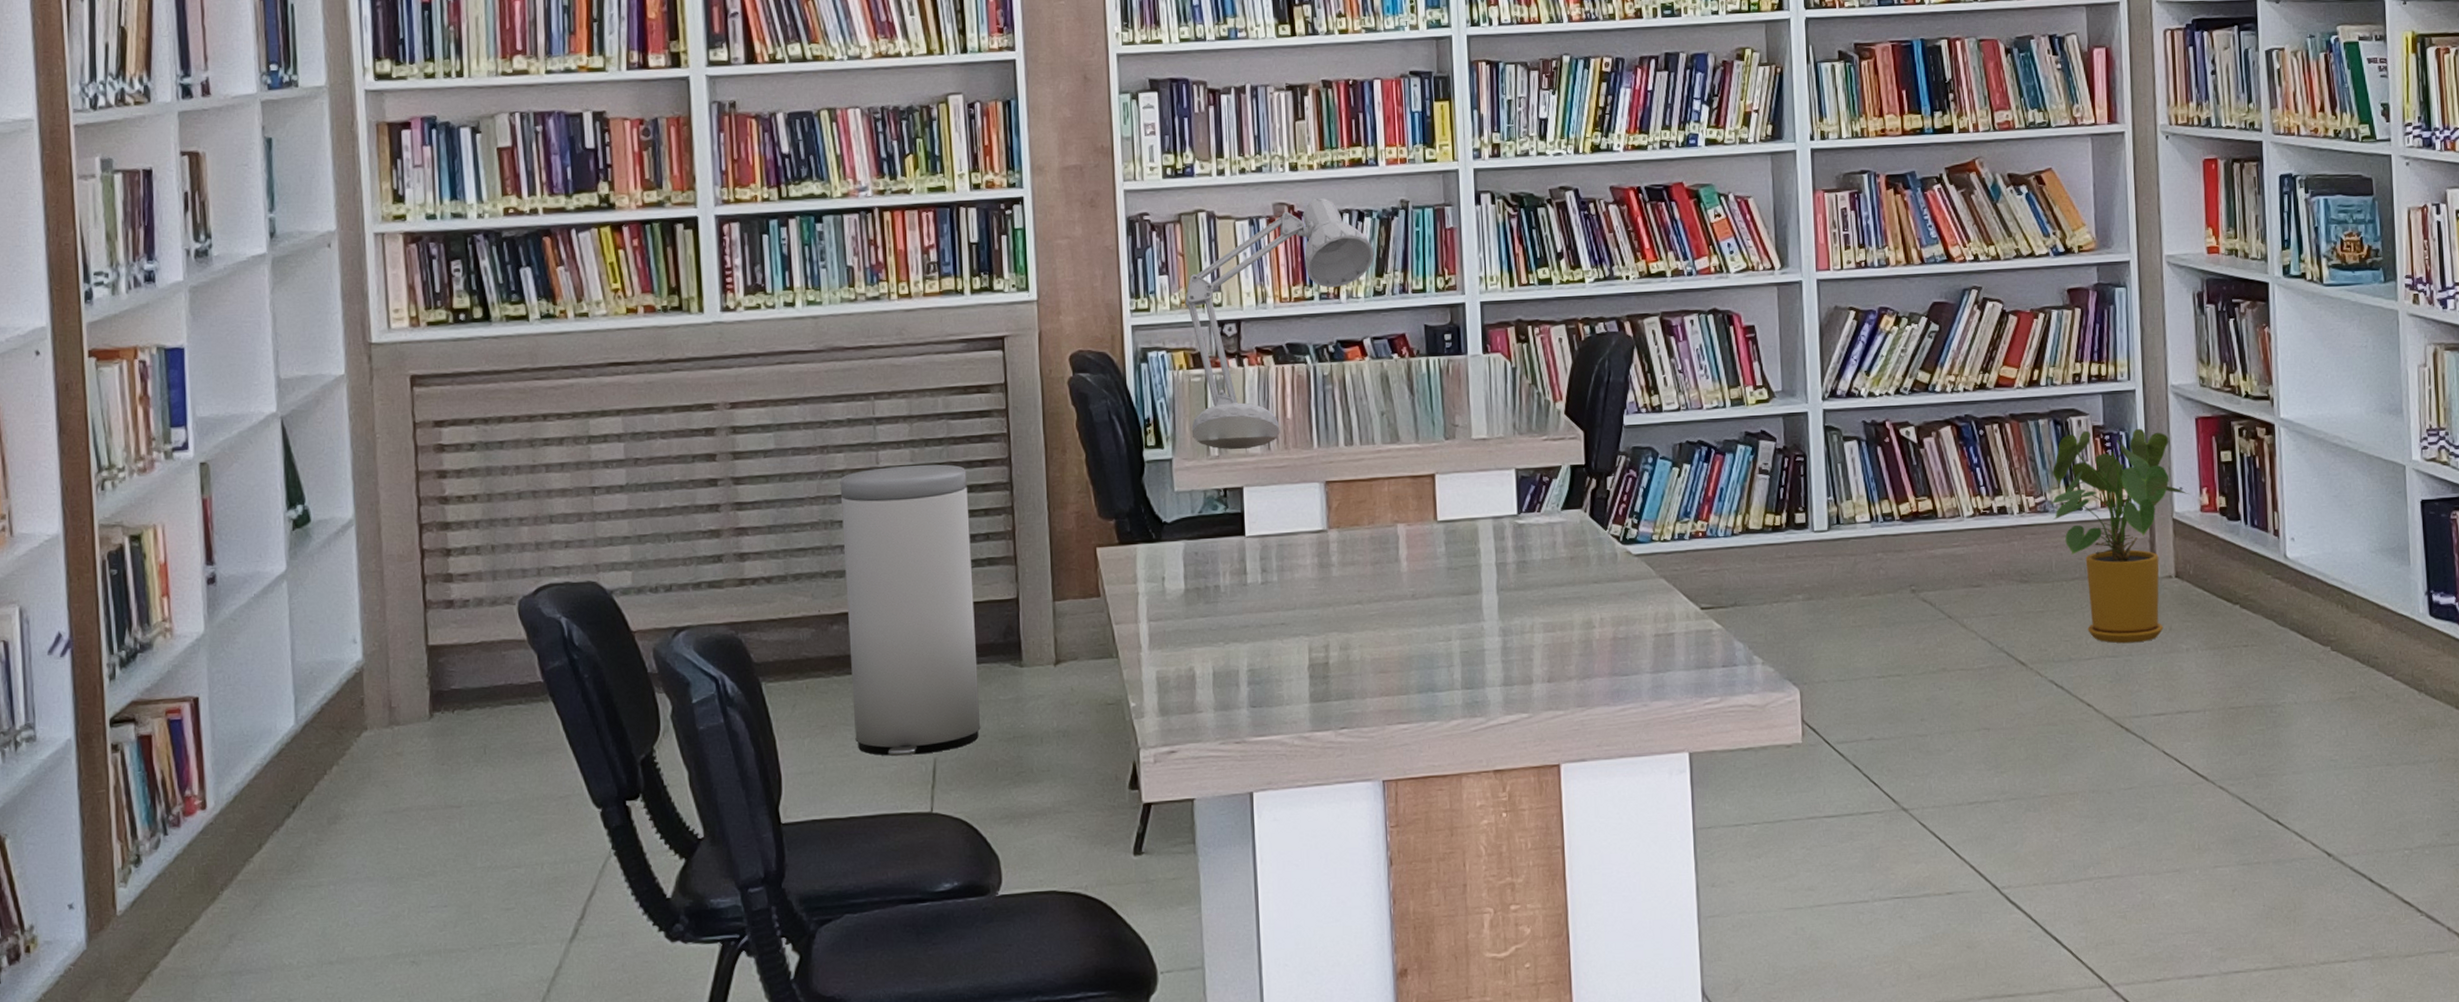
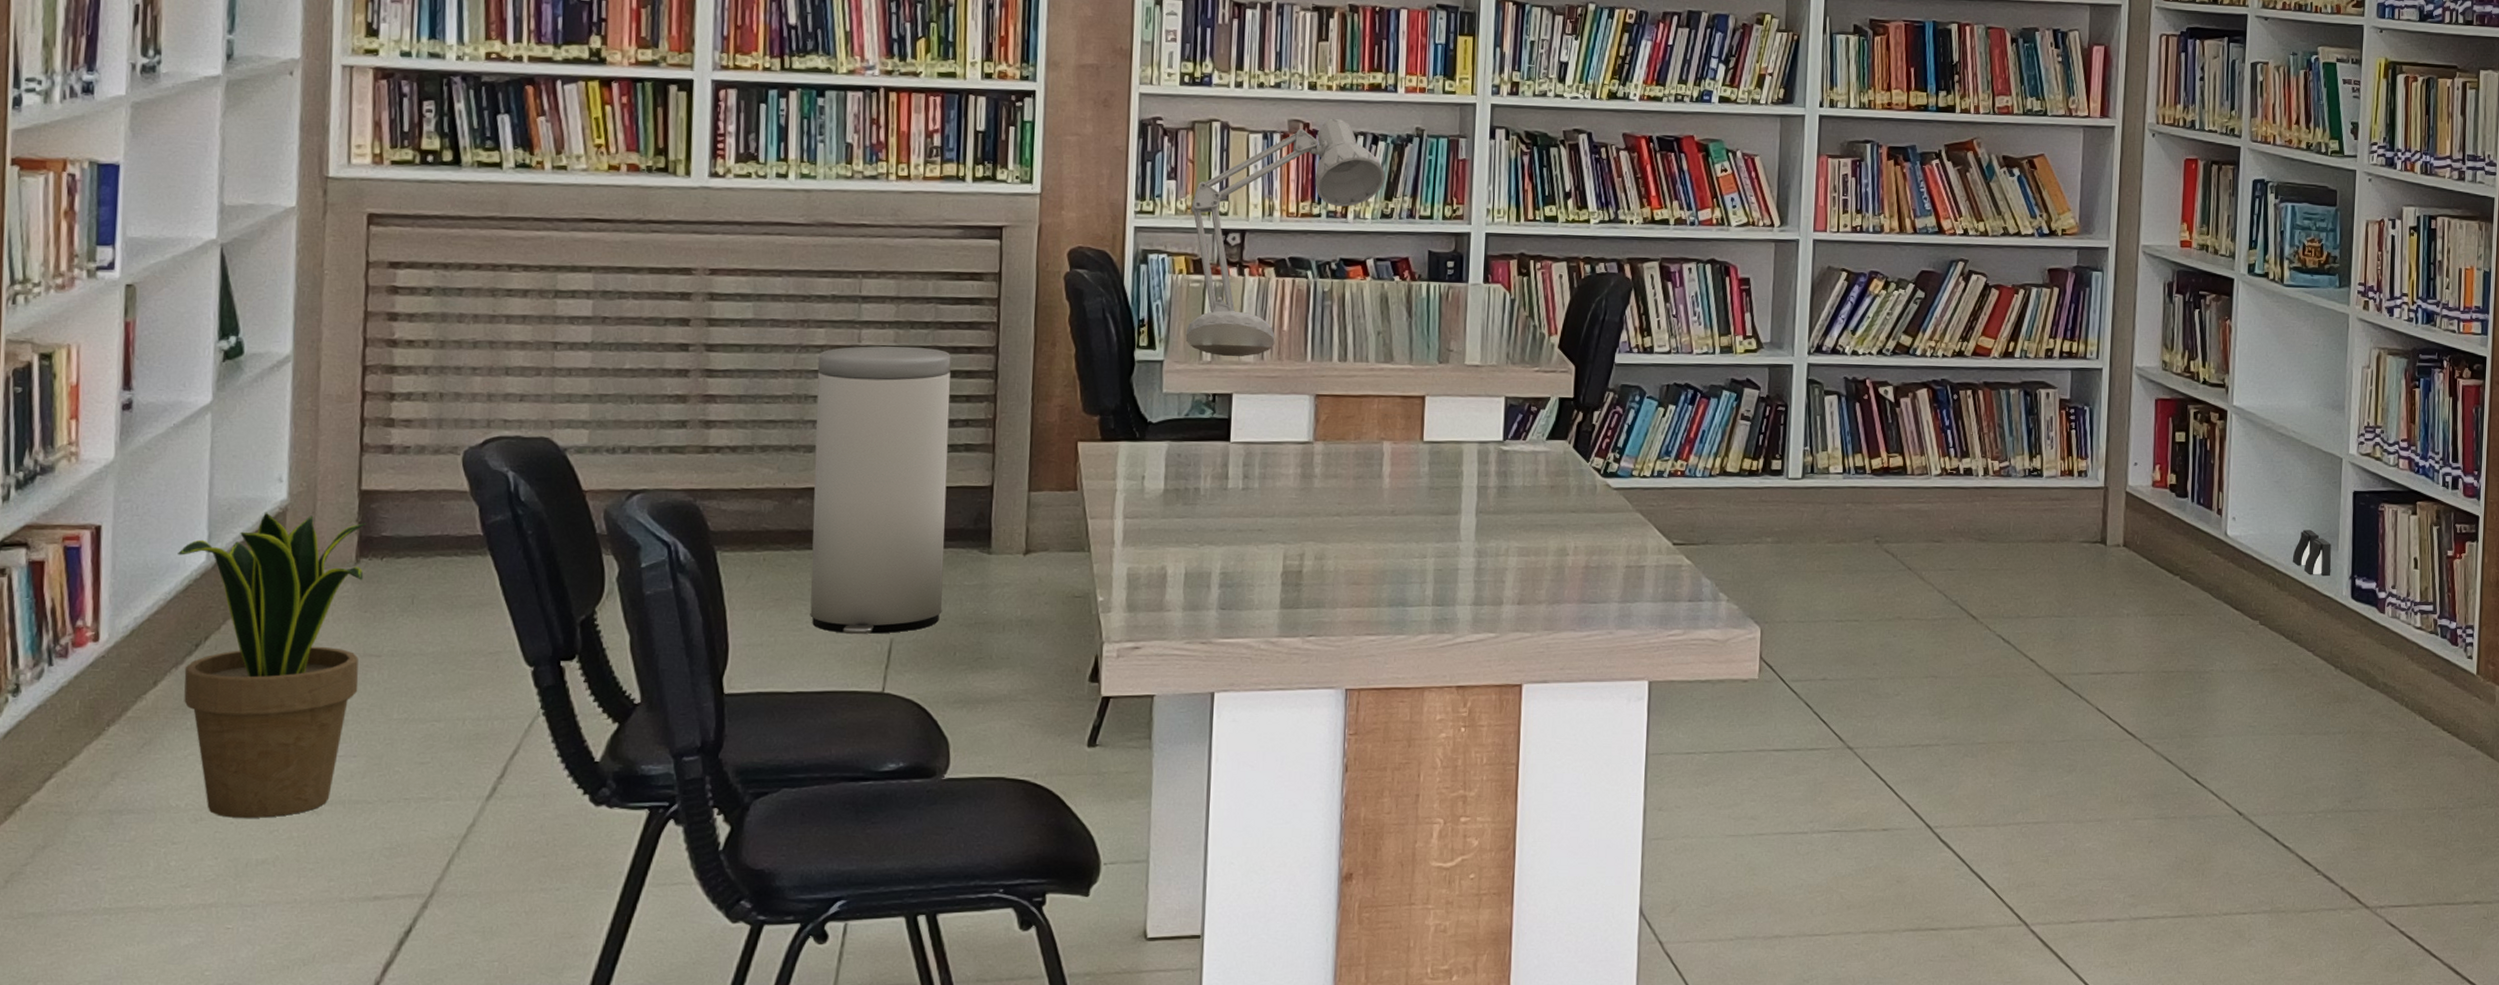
potted plant: none [269,673,443,973] -> present [178,512,367,818]
house plant: present [2049,428,2190,643] -> none [2013,403,2144,605]
bookend: none [2360,545,2405,595] -> present [2292,530,2331,577]

